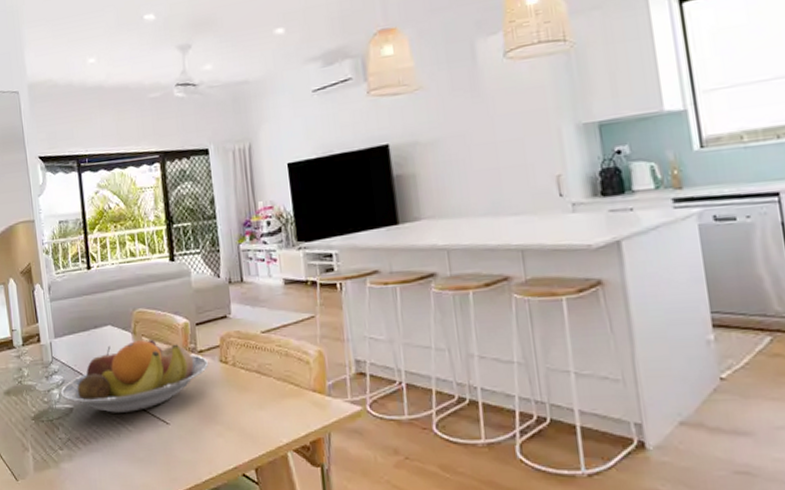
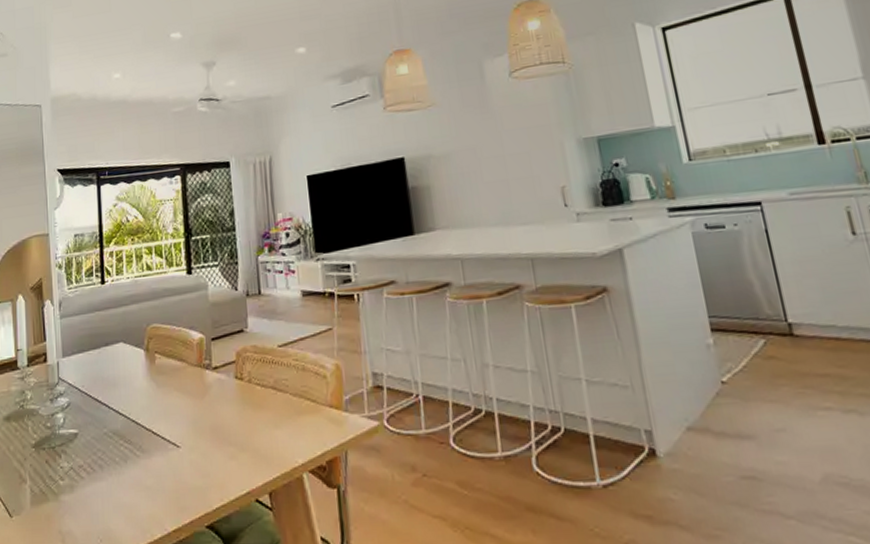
fruit bowl: present [60,339,209,413] -> none [64,356,224,437]

